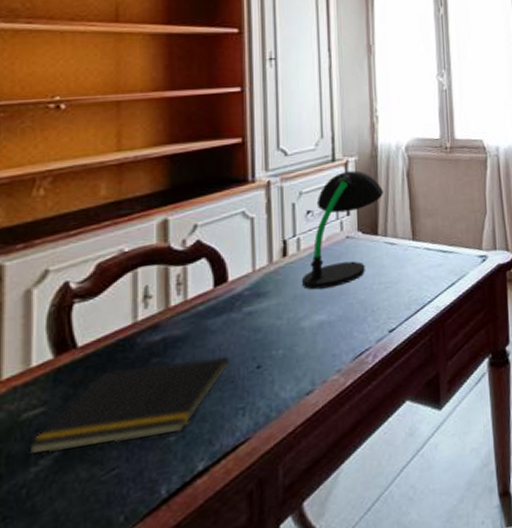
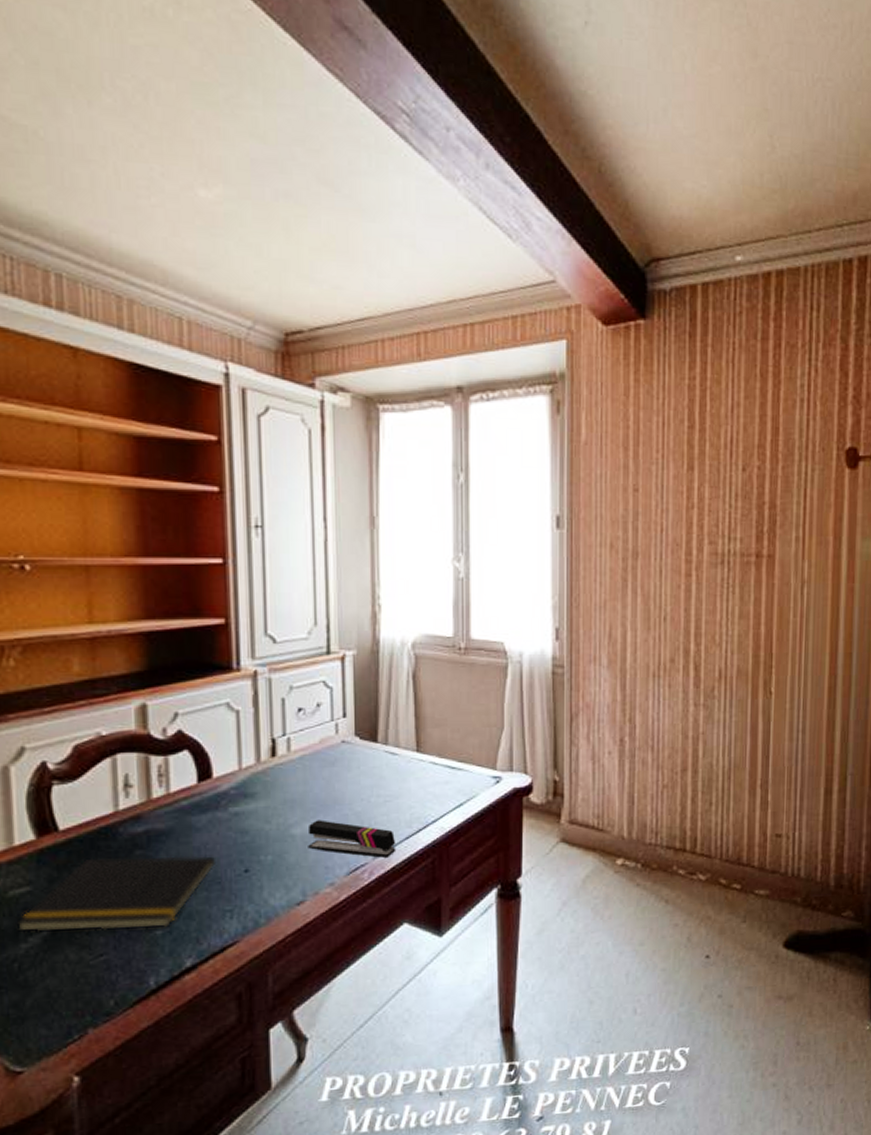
desk lamp: present [301,170,384,290] -> none [291,667,386,796]
stapler: none [316,310,397,341] -> present [308,820,396,858]

